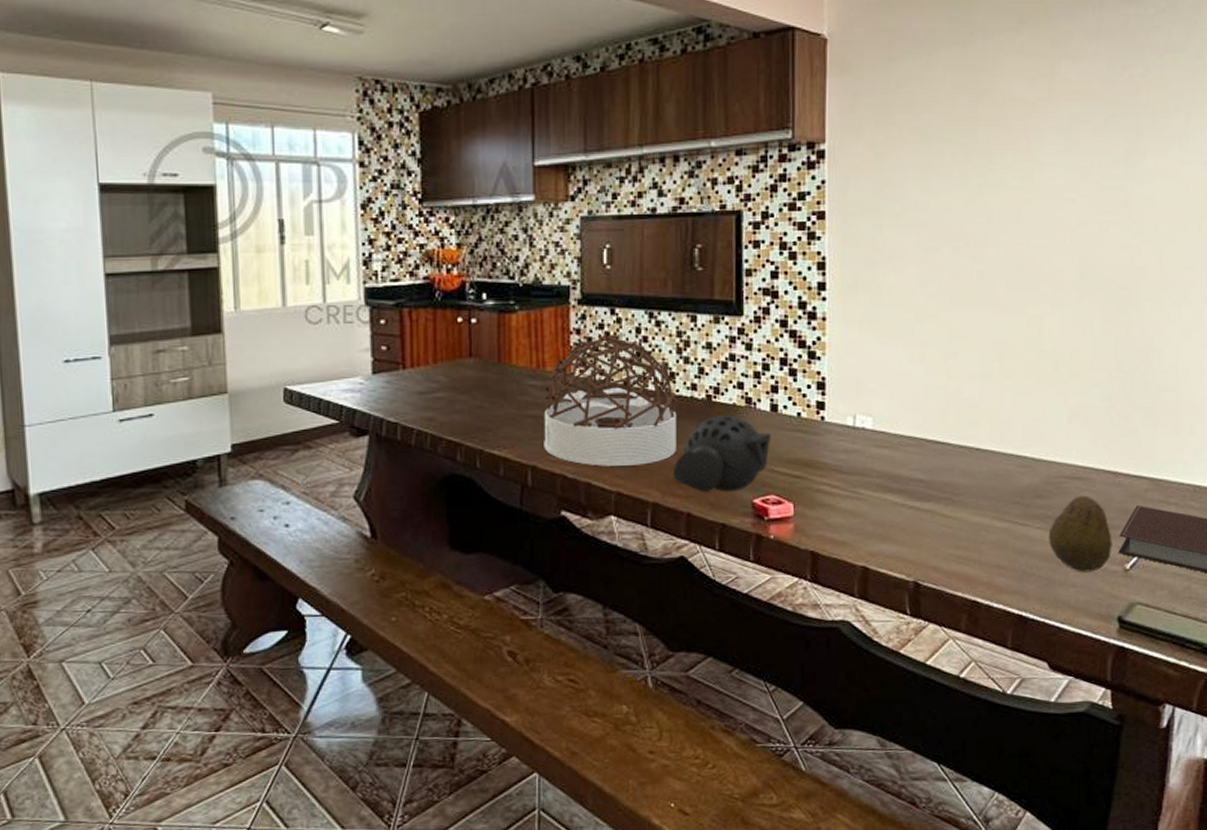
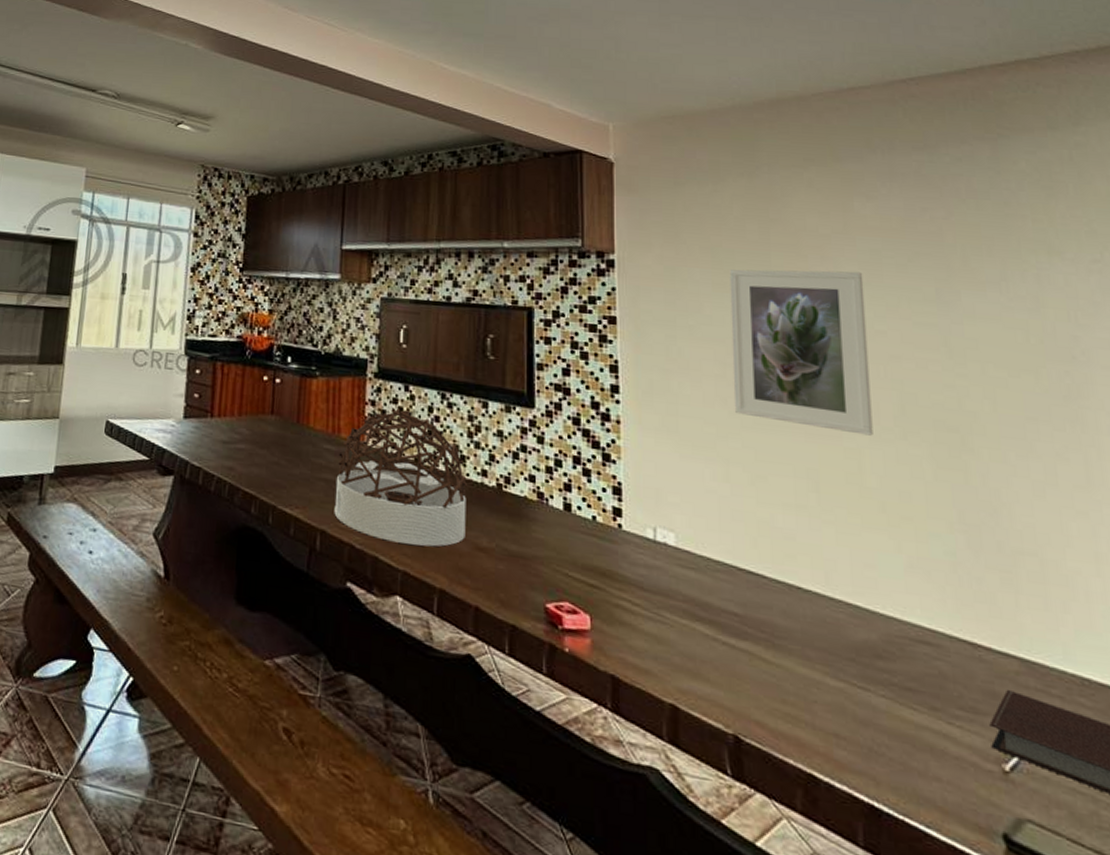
speaker: present [673,414,771,492] -> none [462,506,564,592]
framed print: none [933,139,1062,302] -> present [729,269,873,436]
fruit: present [1048,495,1112,572] -> none [896,664,983,766]

